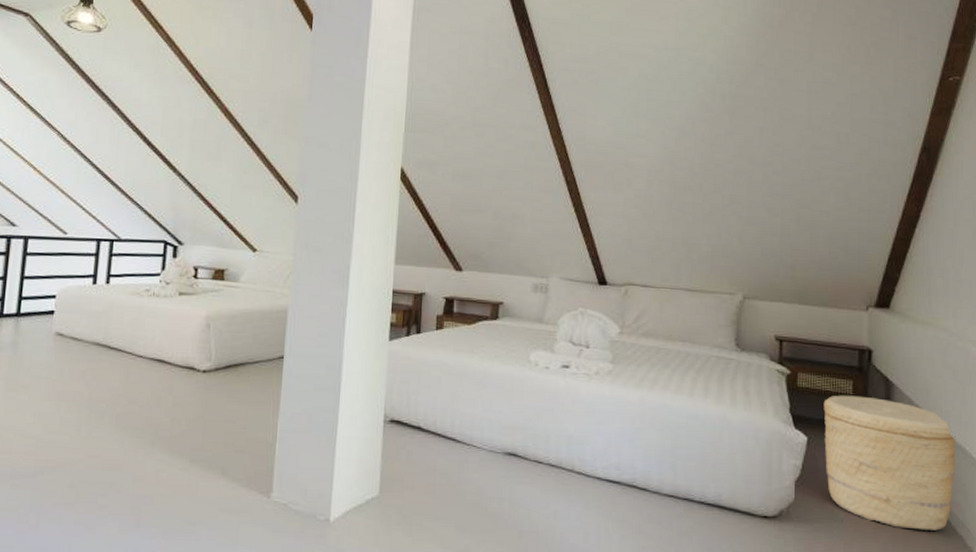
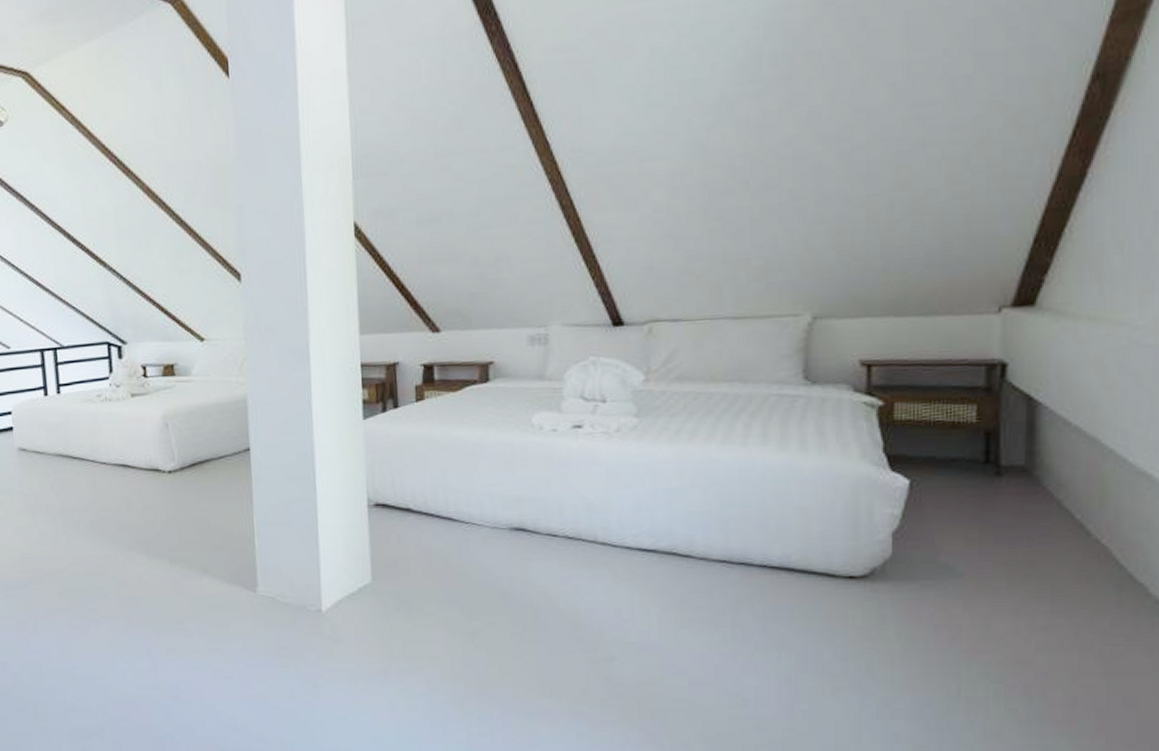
woven basket: present [823,395,956,531] -> none [933,422,1138,580]

